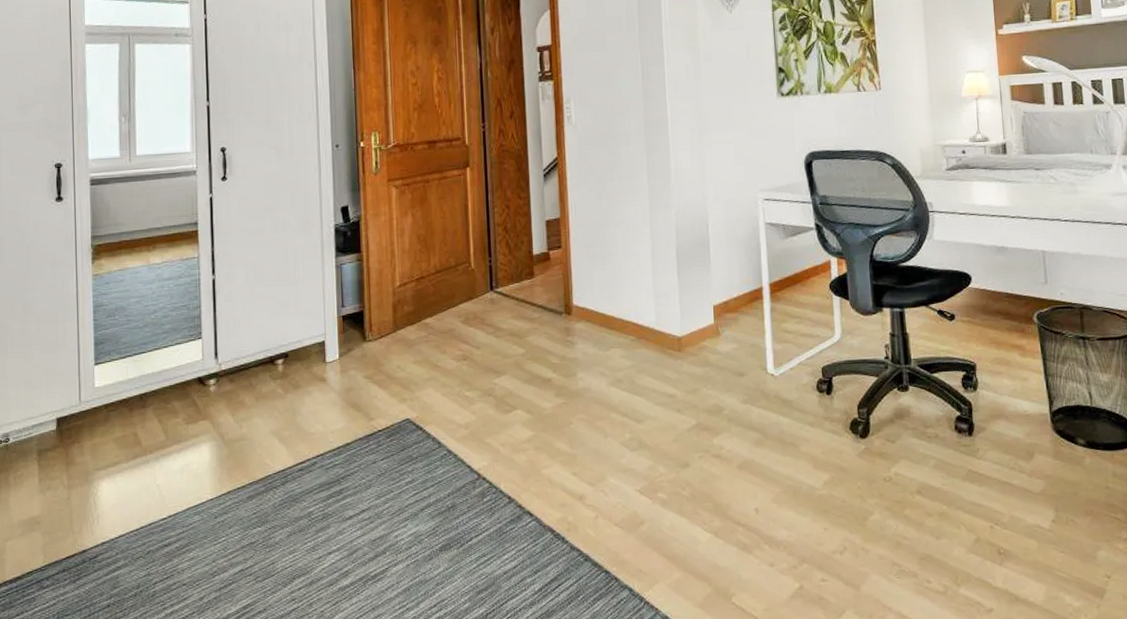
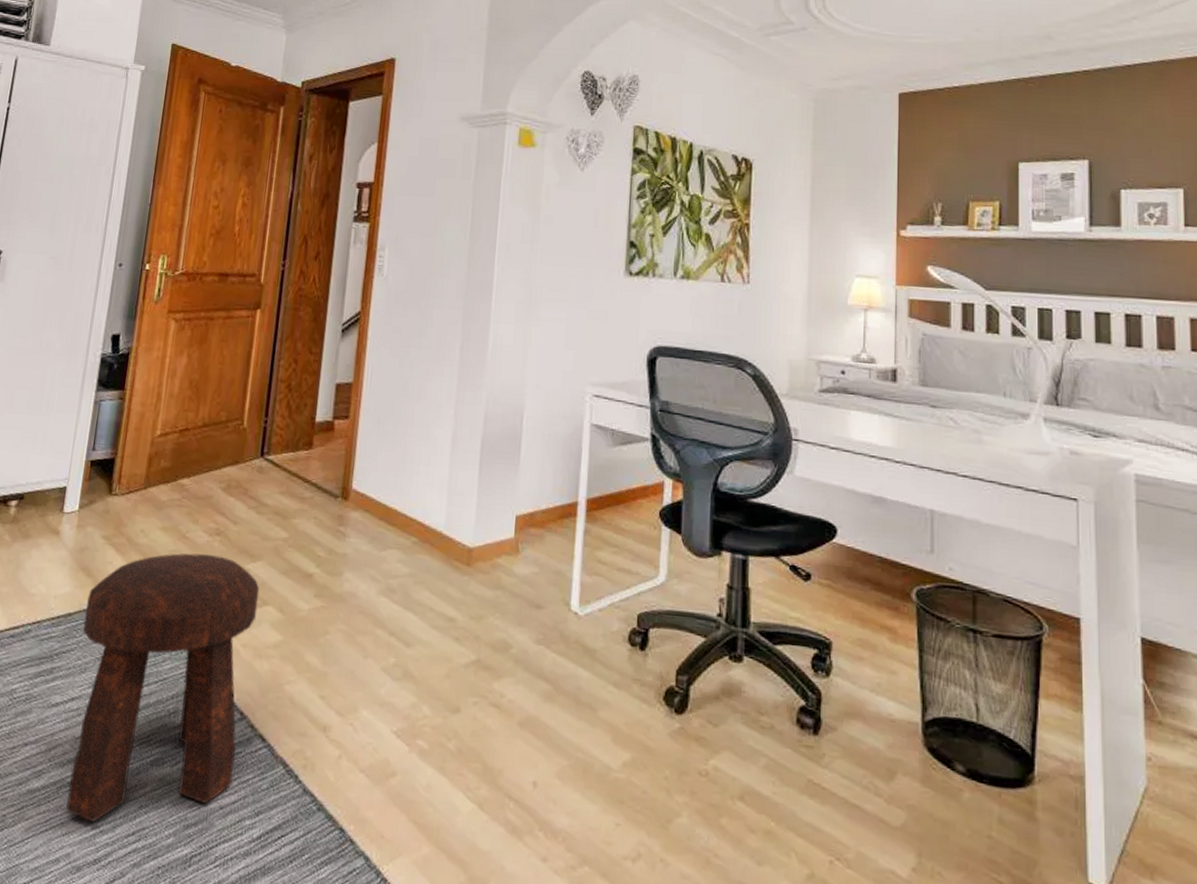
stool: none [361,376,510,603] -> present [66,553,260,822]

